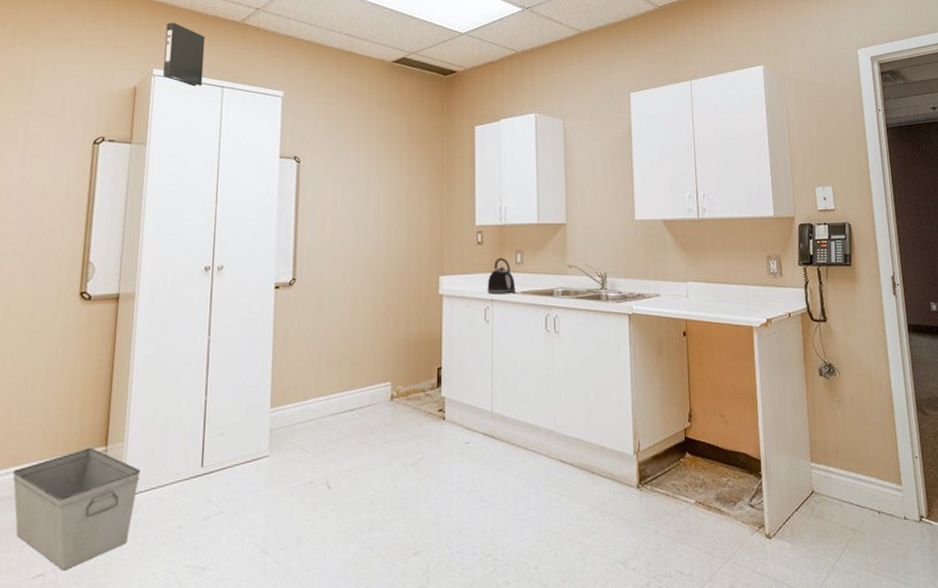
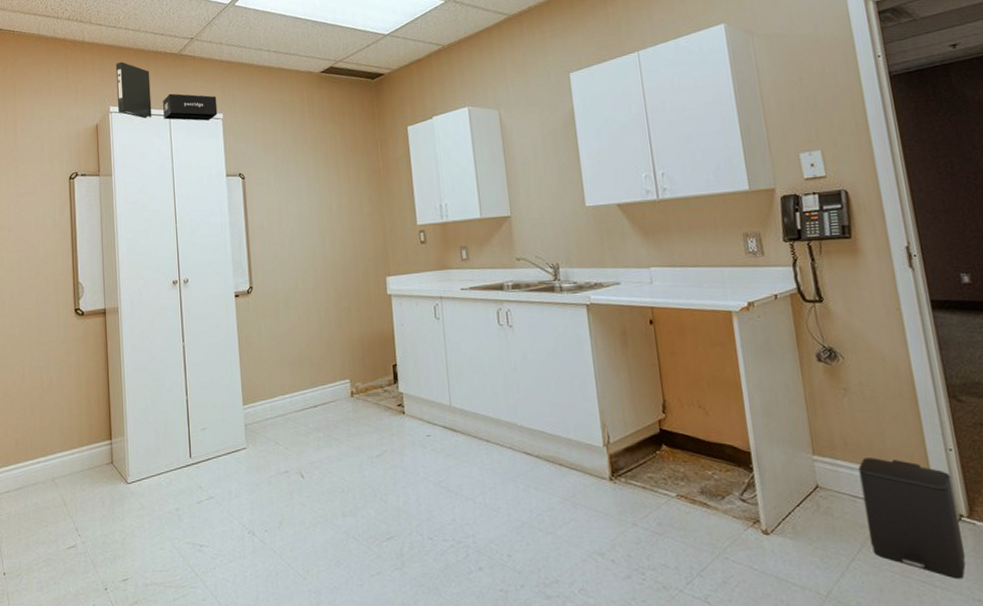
storage bin: present [12,447,142,571] -> none [42,441,141,543]
box: none [216,63,279,97] -> present [163,93,218,121]
kettle: present [487,257,516,296] -> none [434,254,464,293]
pedal bin: none [846,464,924,574] -> present [858,457,966,578]

